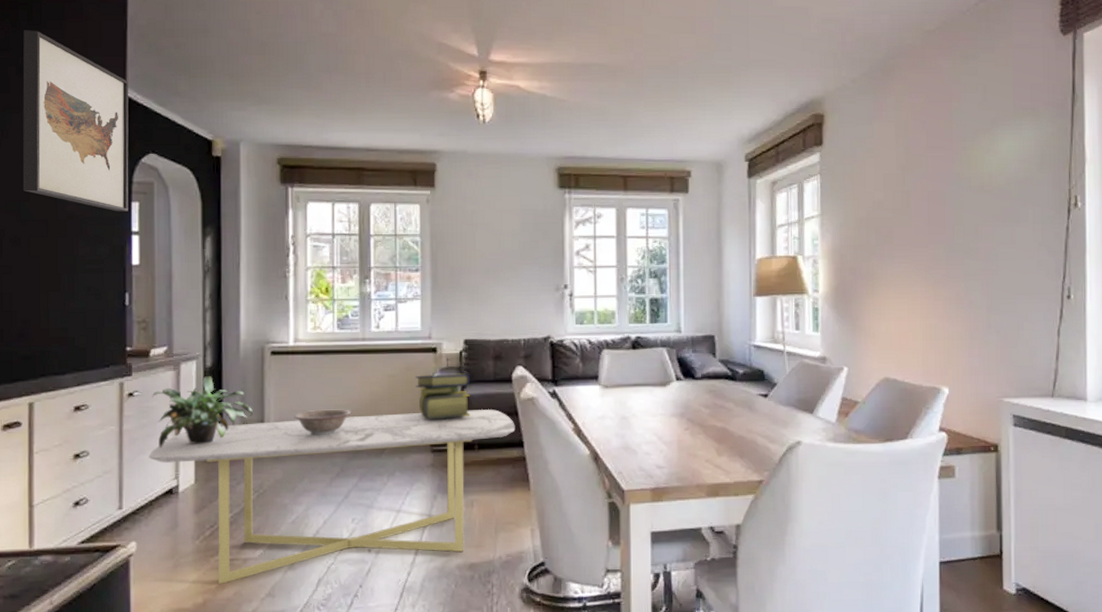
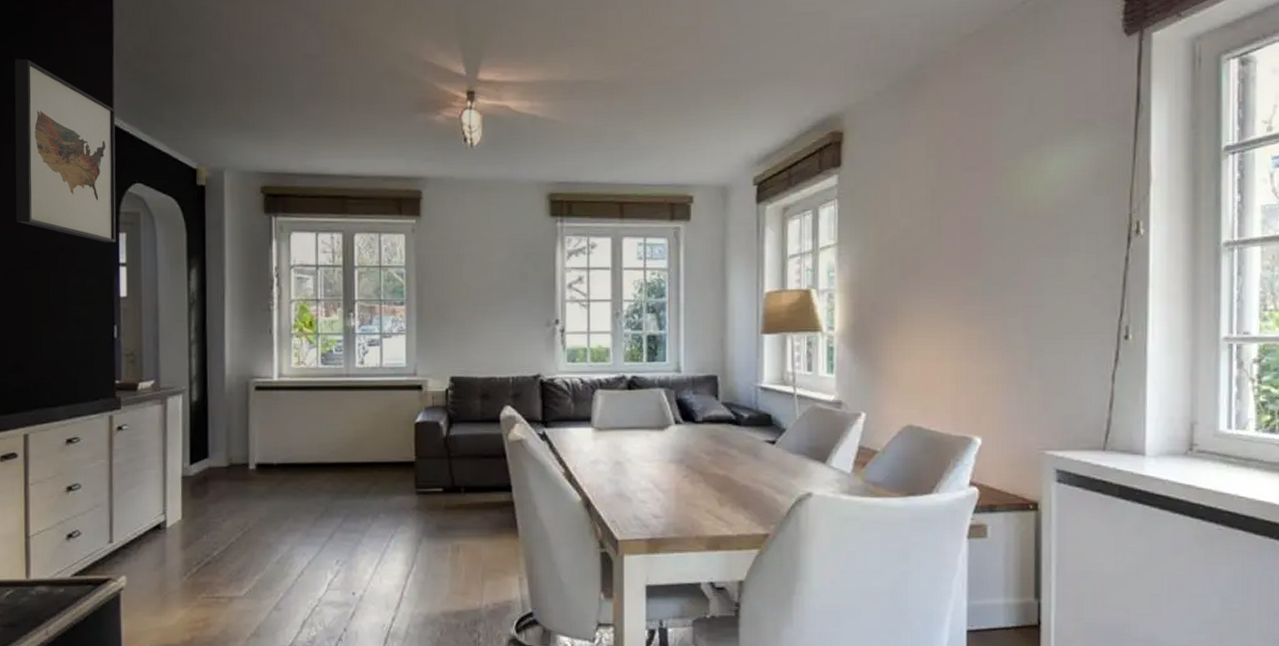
coffee table: present [148,409,515,584] -> none [137,451,503,622]
potted plant: present [152,376,253,449] -> none [140,411,238,484]
decorative bowl: present [294,409,352,436] -> none [278,447,336,475]
stack of books: present [416,373,470,420] -> none [400,412,456,460]

